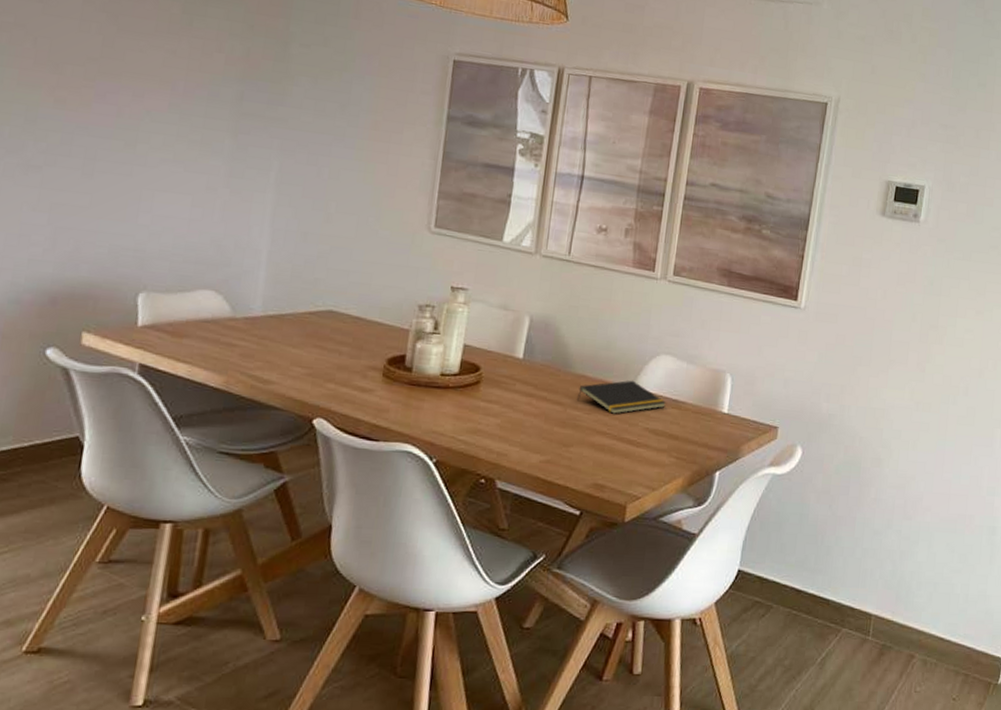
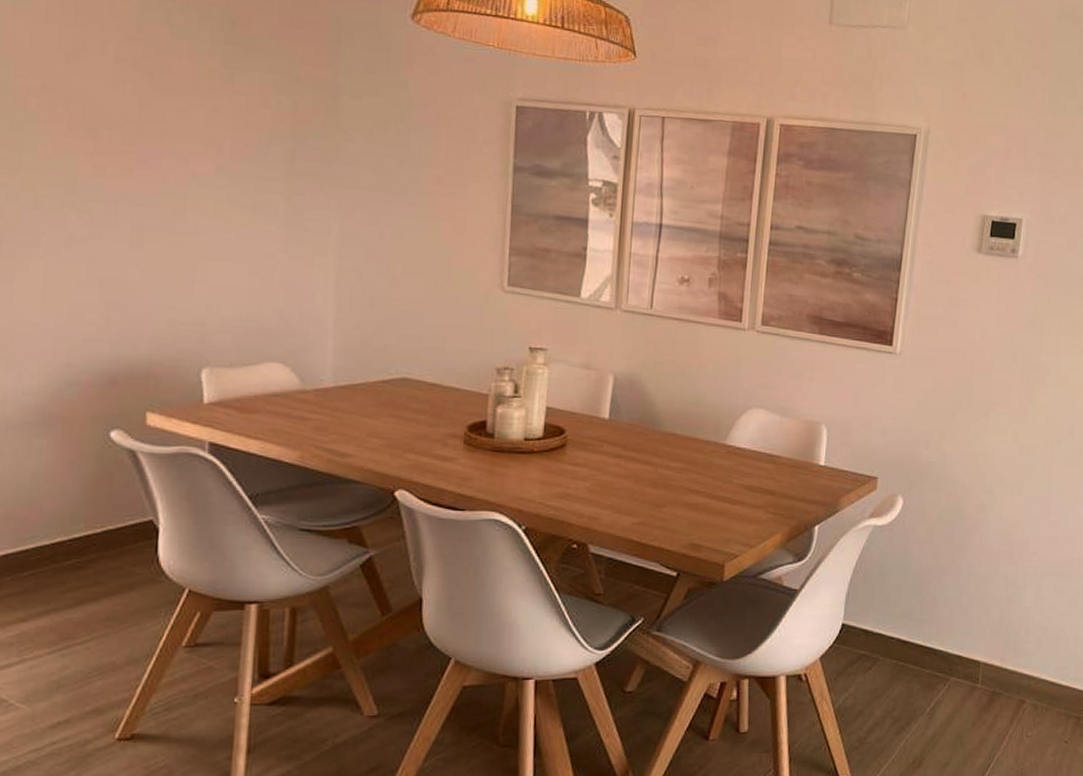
notepad: present [576,380,666,414] -> none [667,436,760,472]

